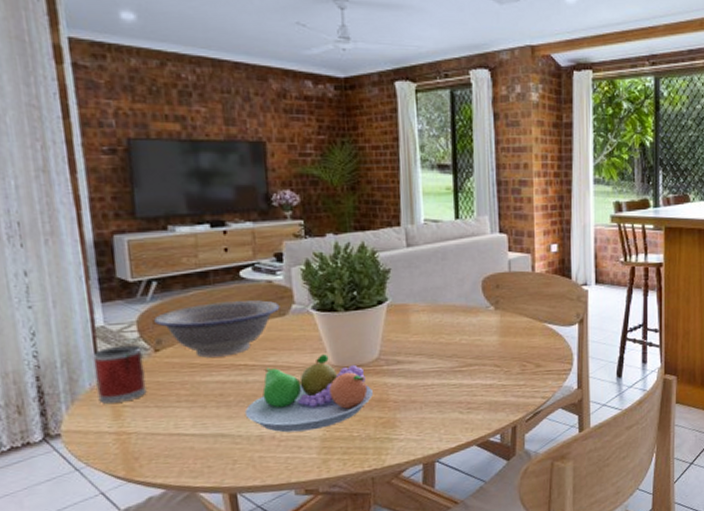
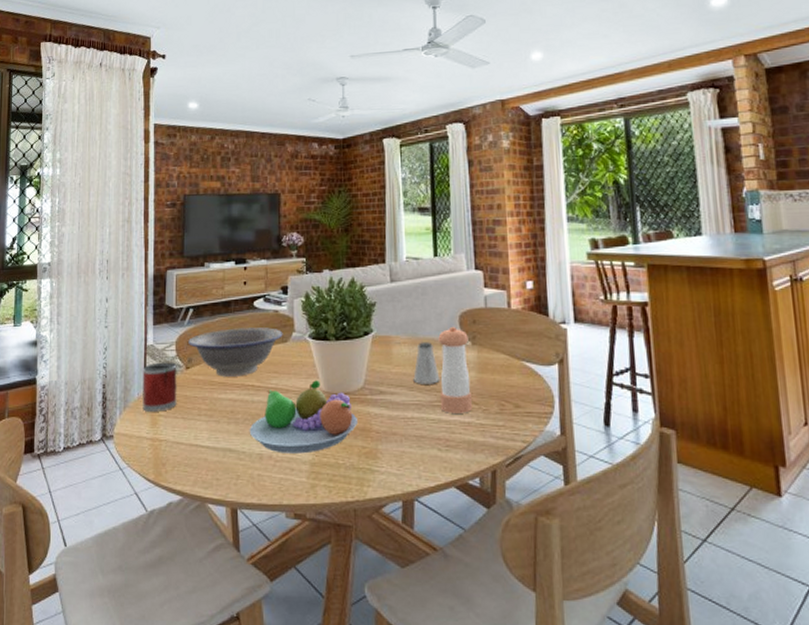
saltshaker: none [433,308,462,351] -> present [413,342,440,384]
pepper shaker: none [460,291,495,378] -> present [438,326,473,413]

